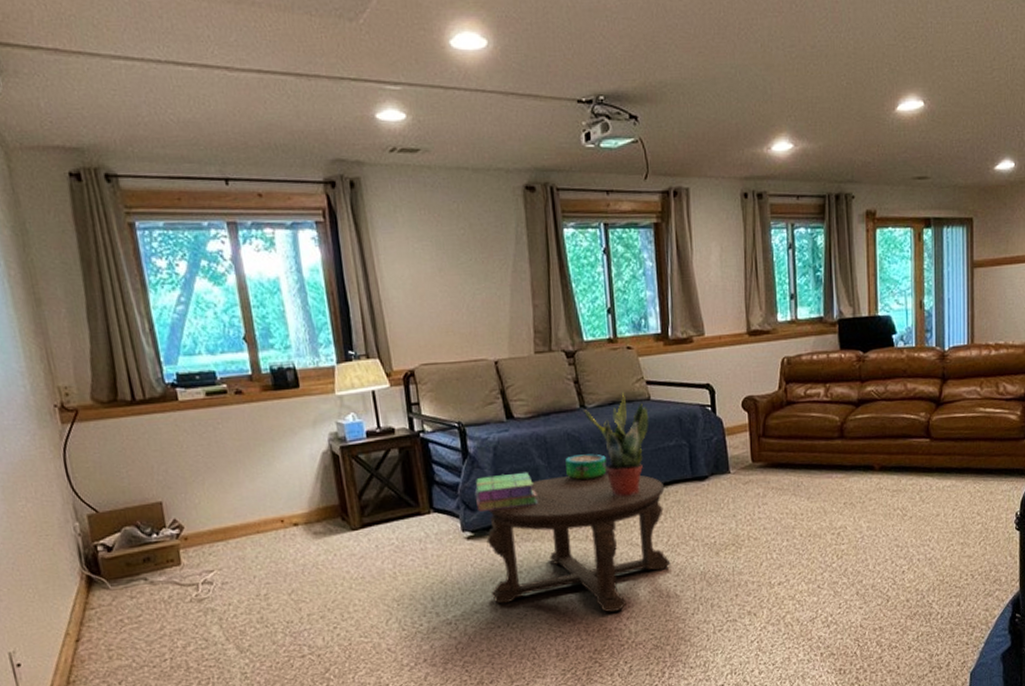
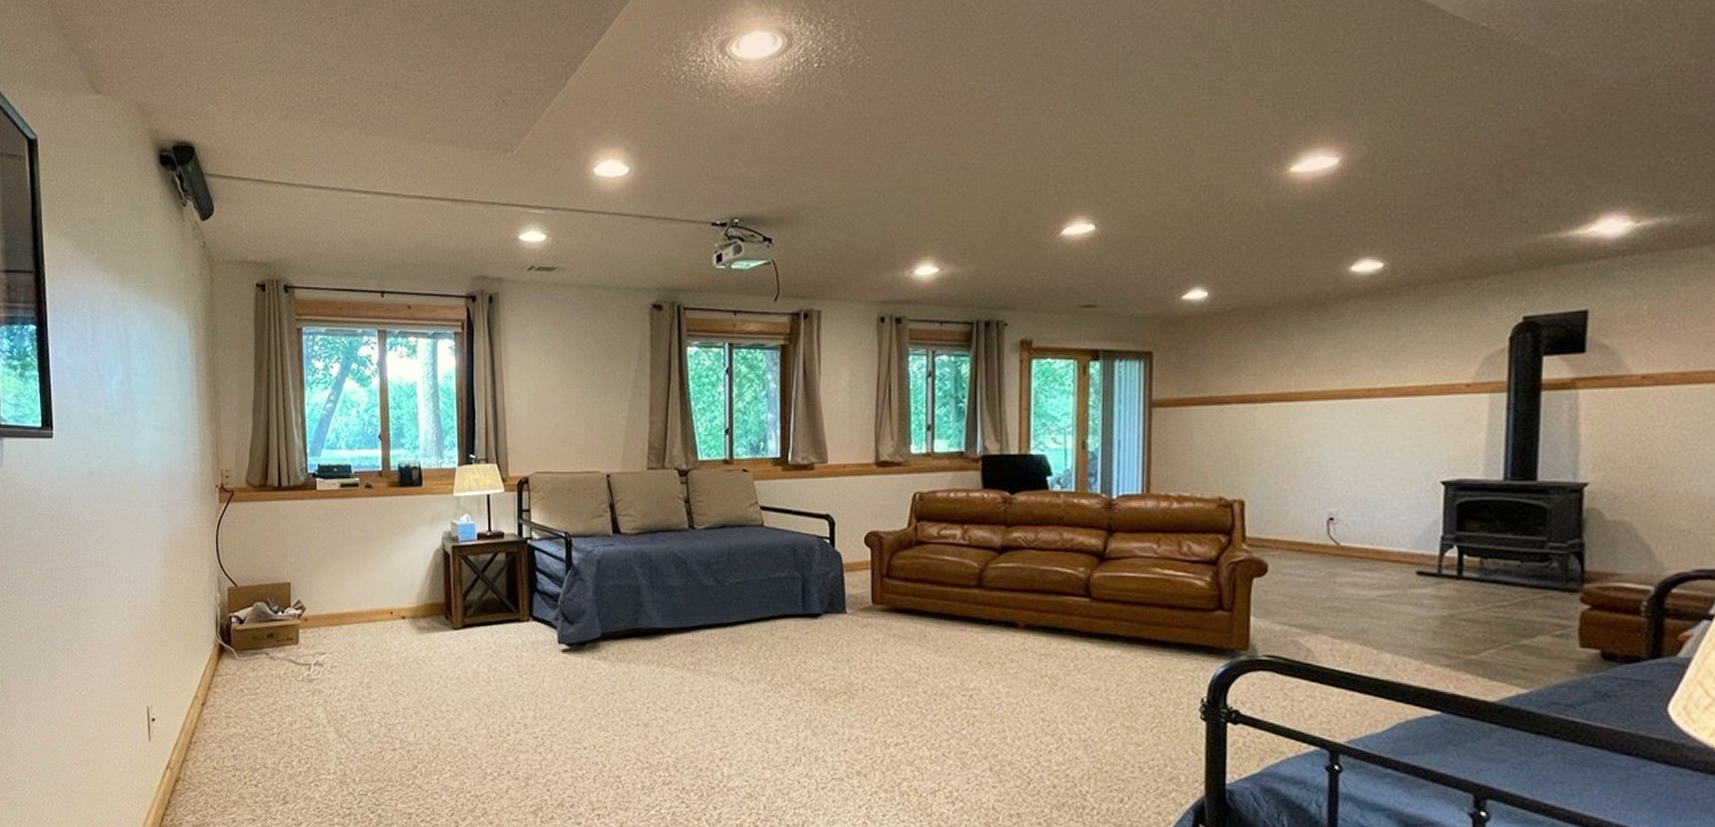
stack of books: present [474,471,538,512] -> none [574,589,637,626]
coffee table: present [486,473,671,613] -> none [581,598,773,751]
decorative bowl: present [565,454,607,481] -> none [669,577,711,605]
potted plant: present [584,390,649,497] -> none [692,513,761,626]

